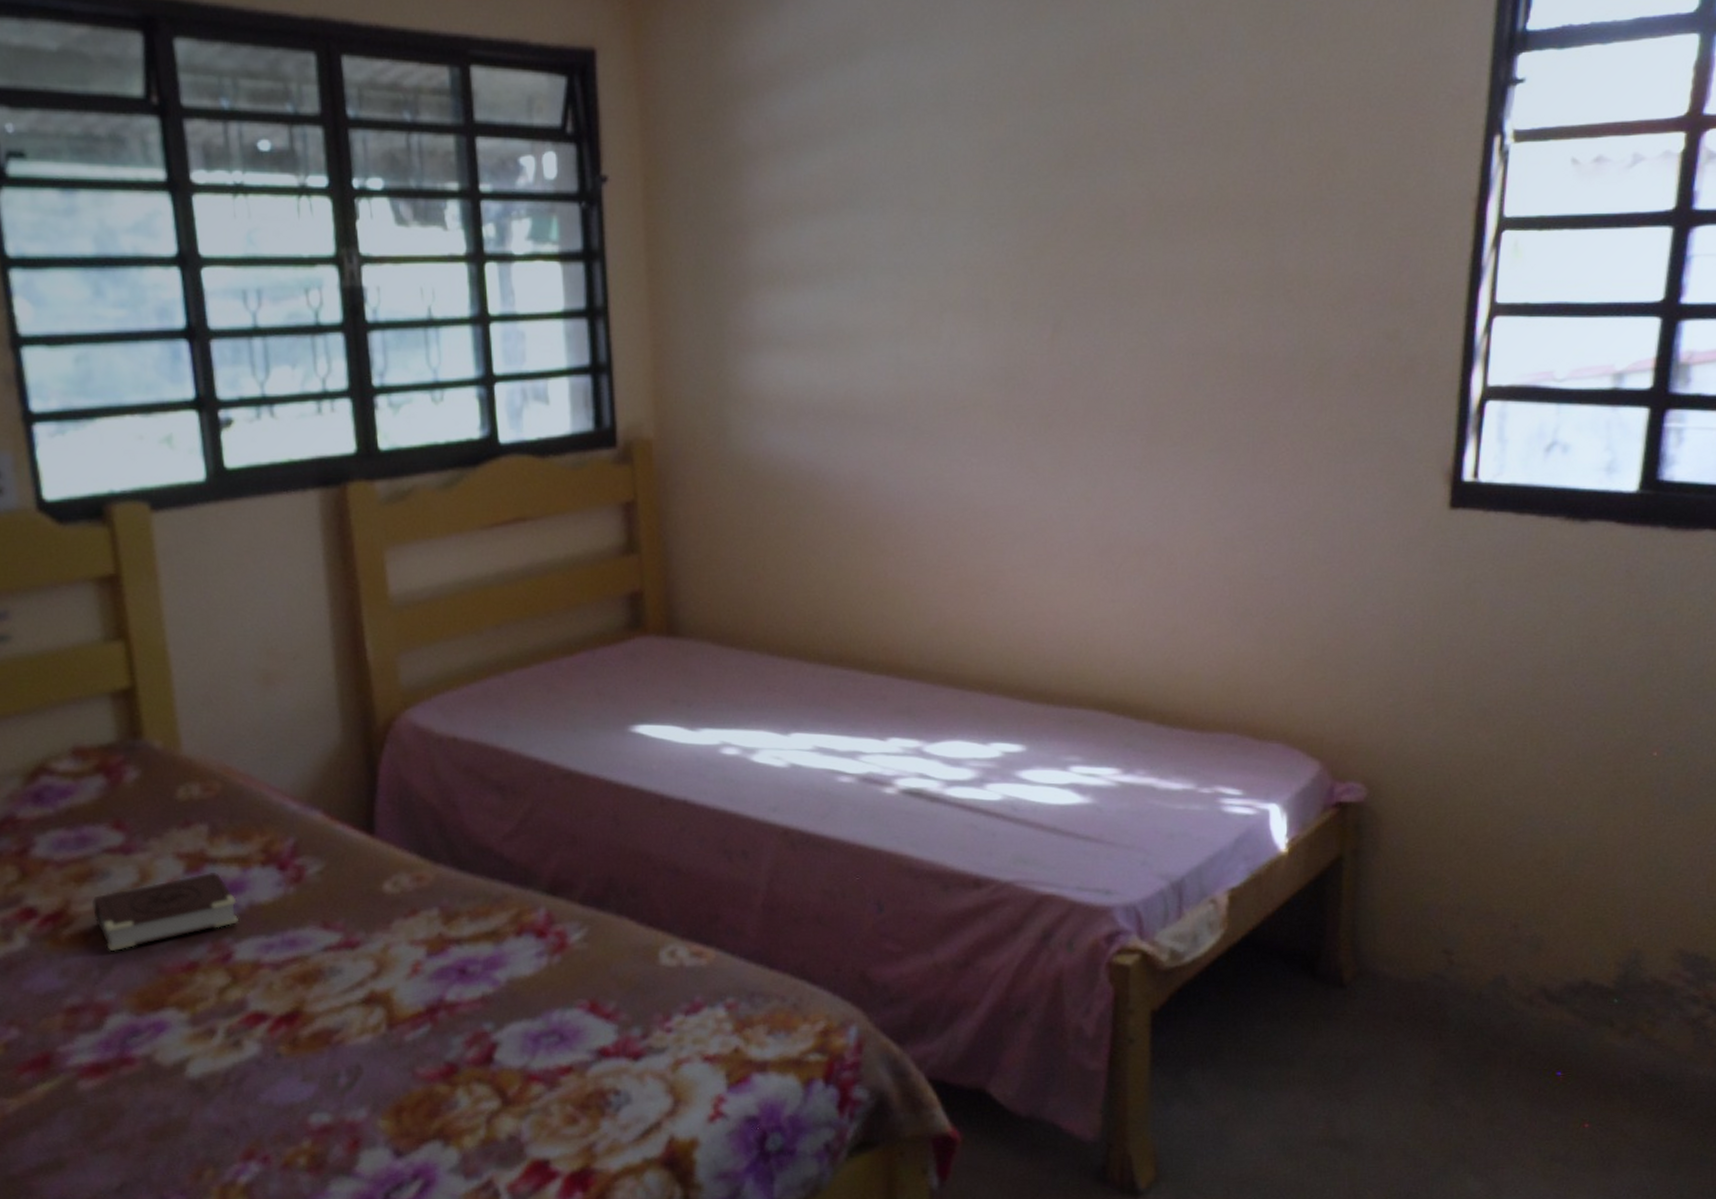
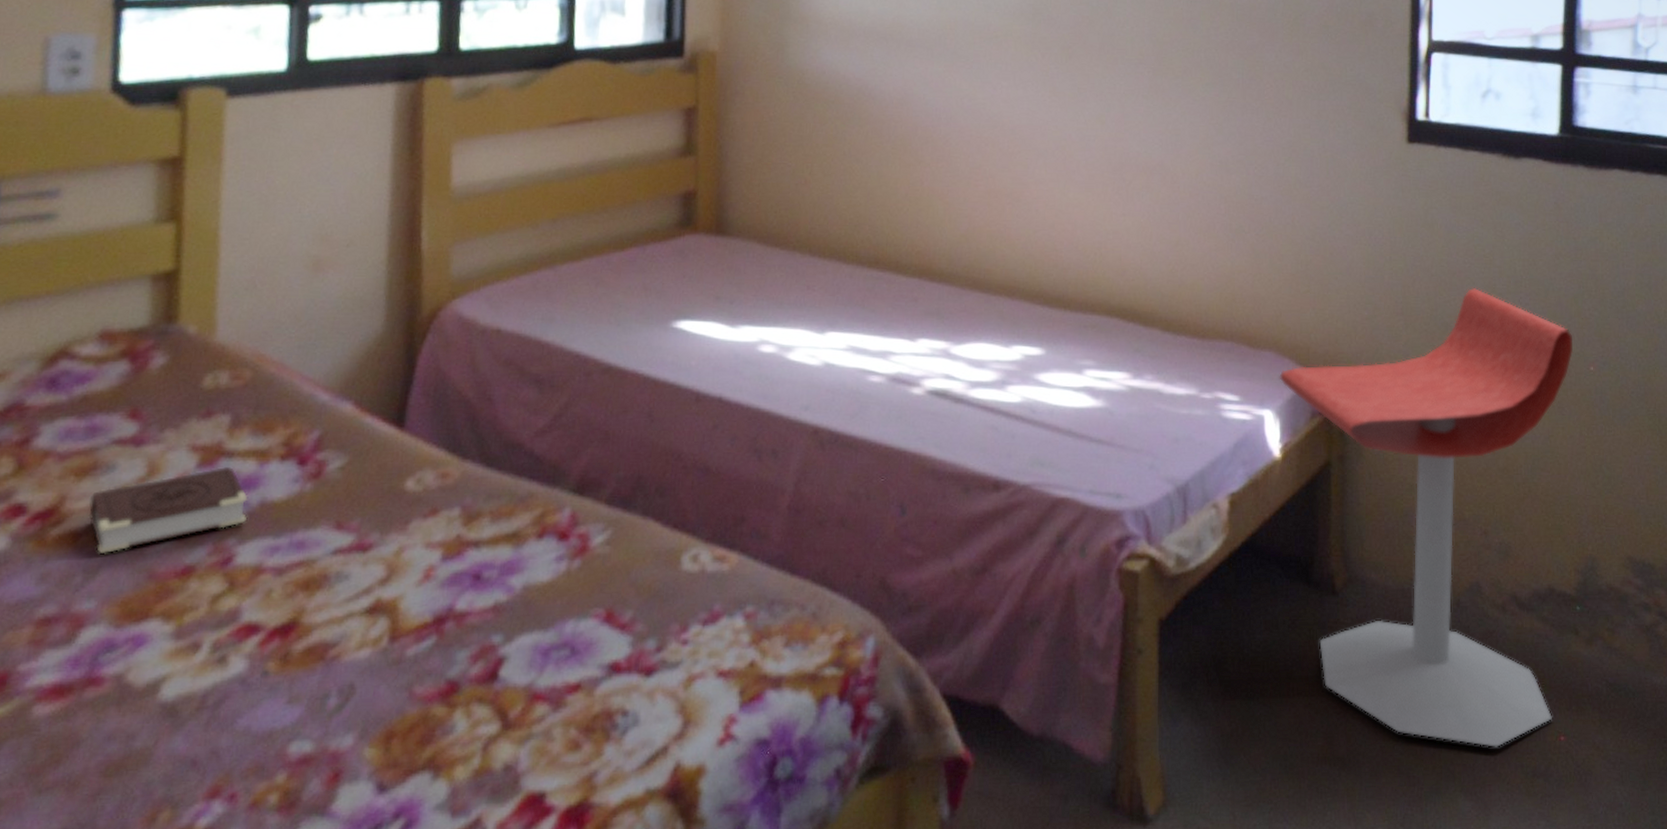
stool: none [1287,670,1635,1133] -> present [1279,288,1574,747]

